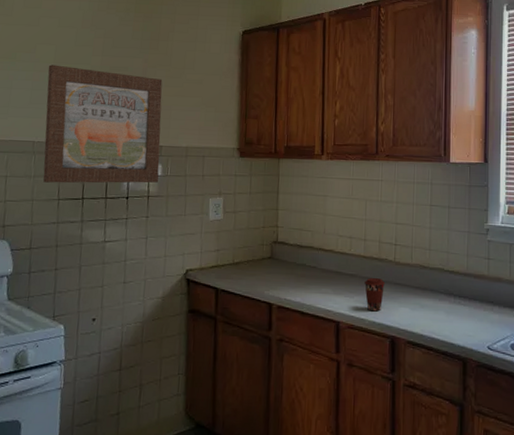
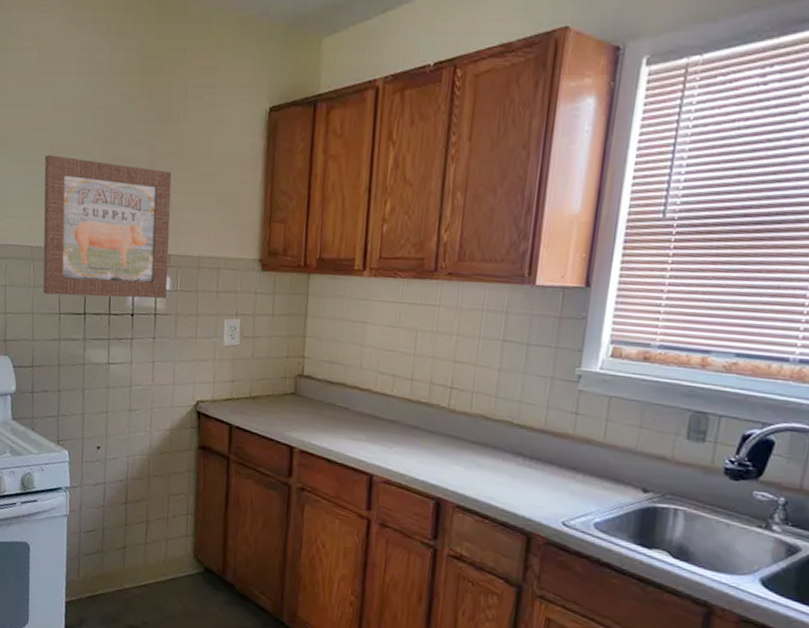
coffee cup: present [365,278,386,312] -> none [407,426,435,467]

